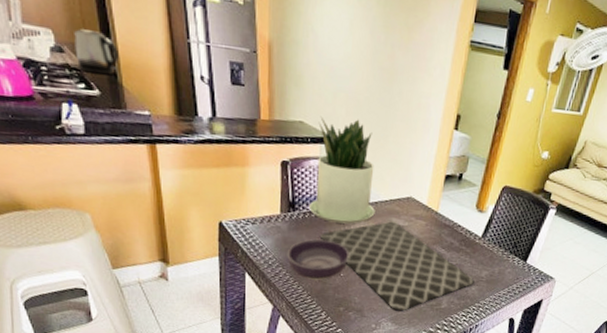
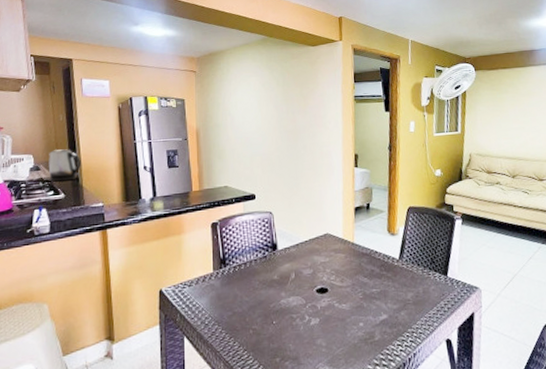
bowl: present [287,238,350,280] -> none [221,289,279,333]
planter: present [309,116,375,224] -> none [238,175,297,271]
placemat: present [321,221,474,311] -> none [251,259,402,352]

